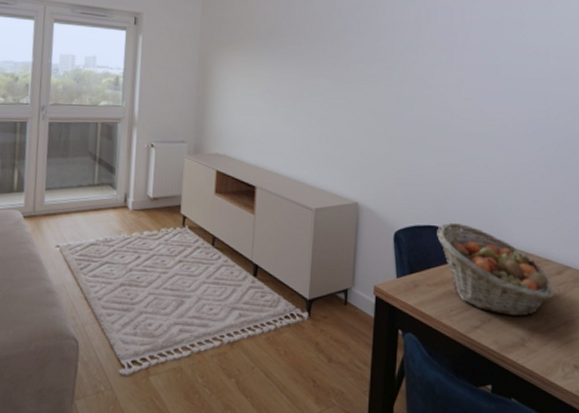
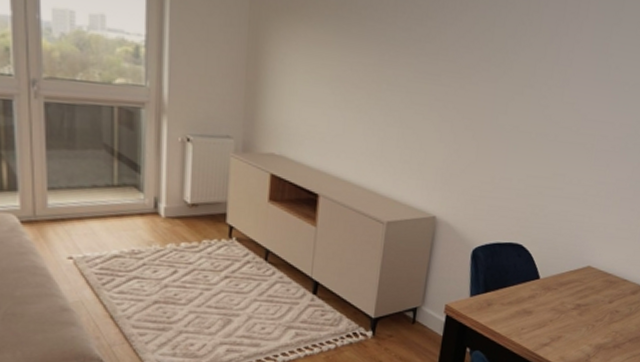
fruit basket: present [437,222,554,317] -> none [517,240,626,335]

